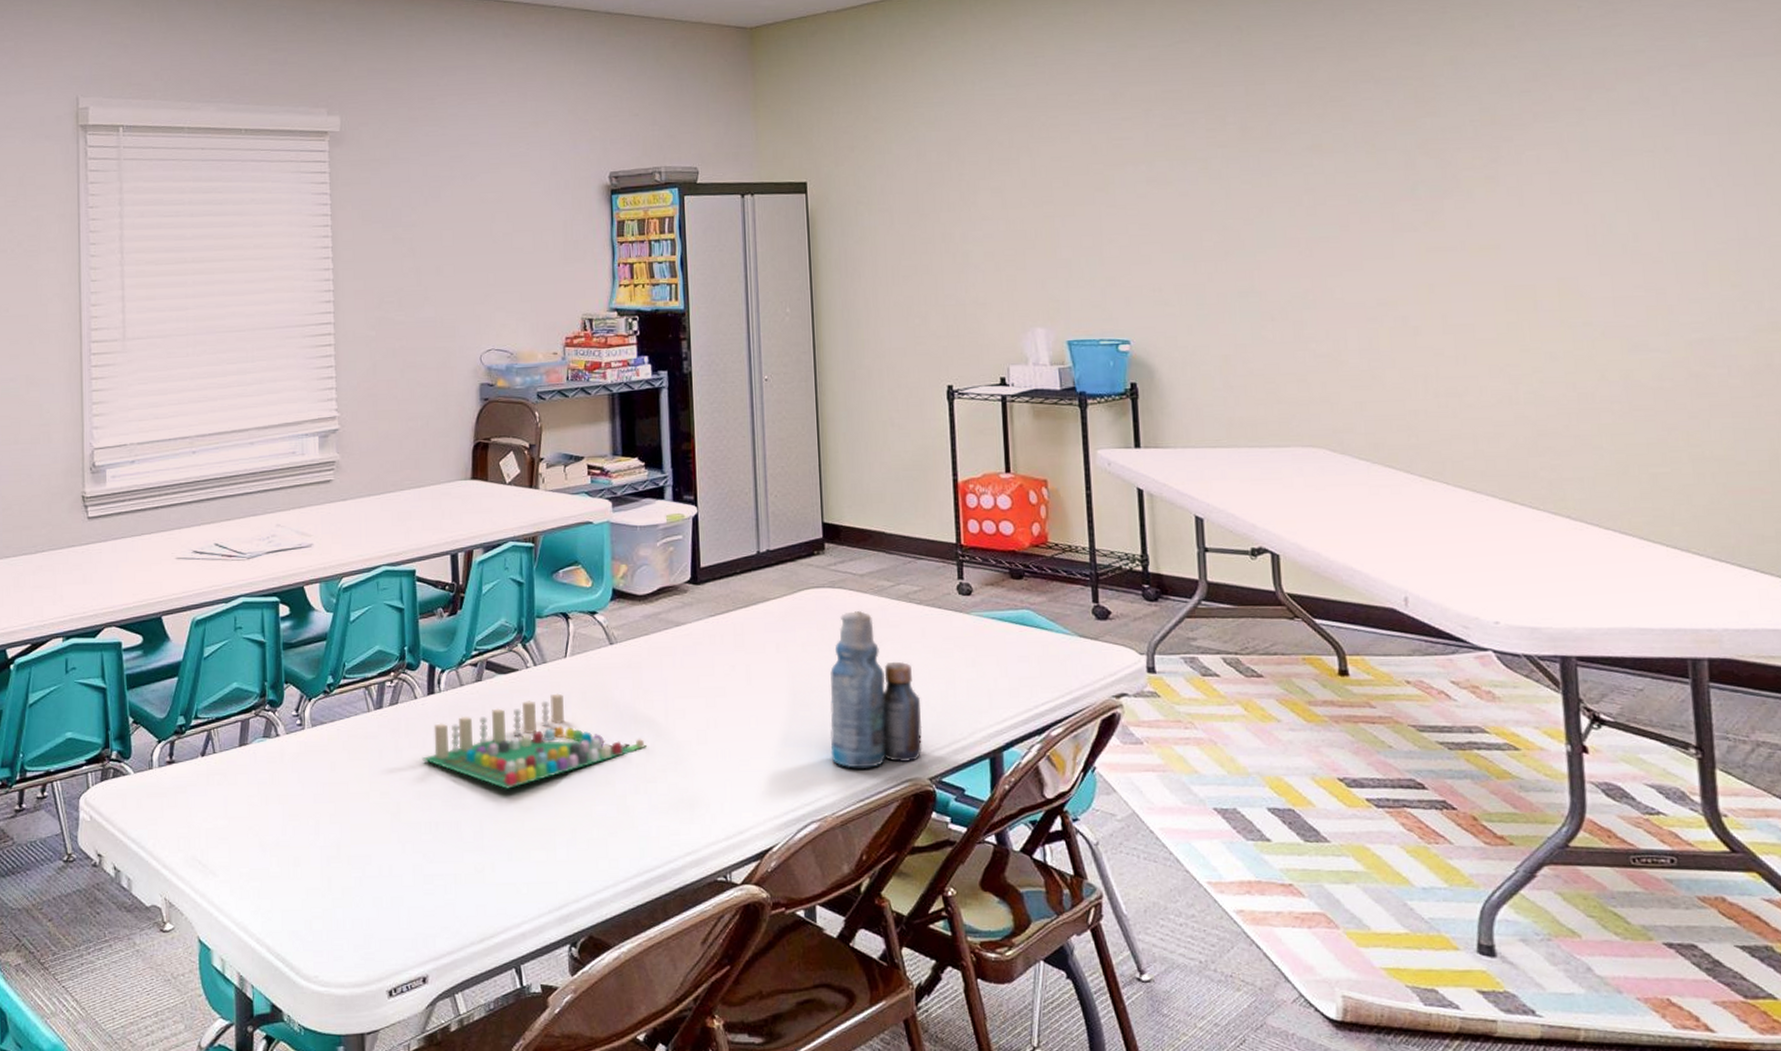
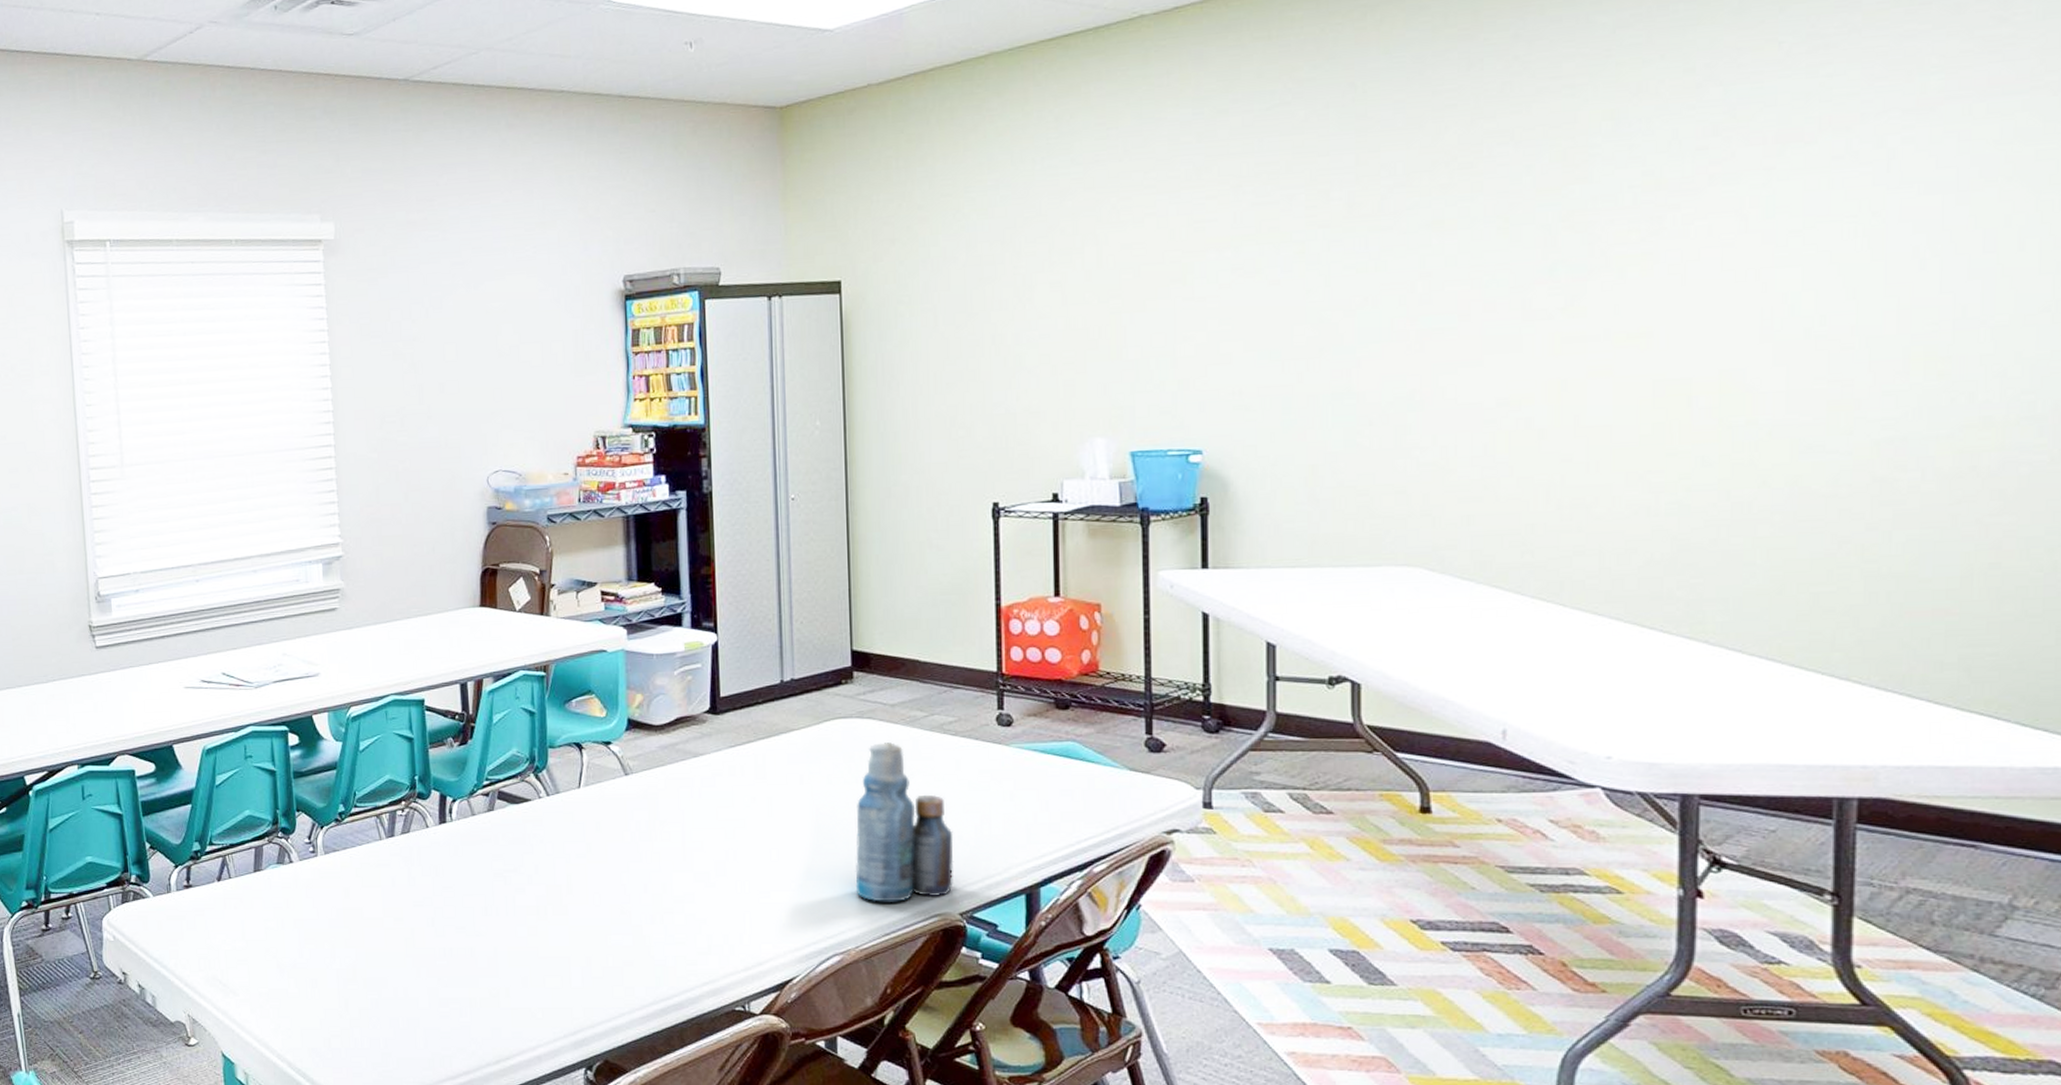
board game: present [422,693,647,789] -> none [435,823,663,917]

